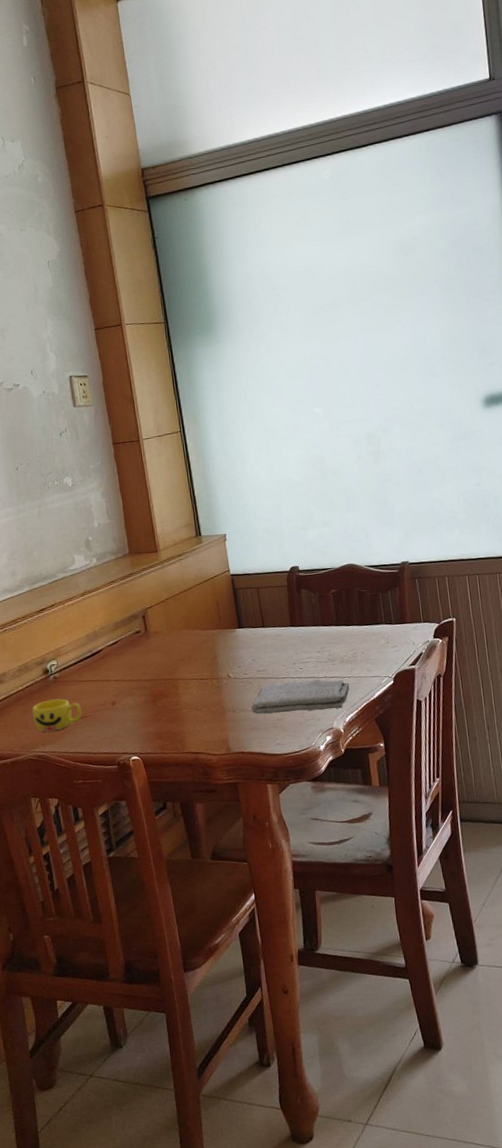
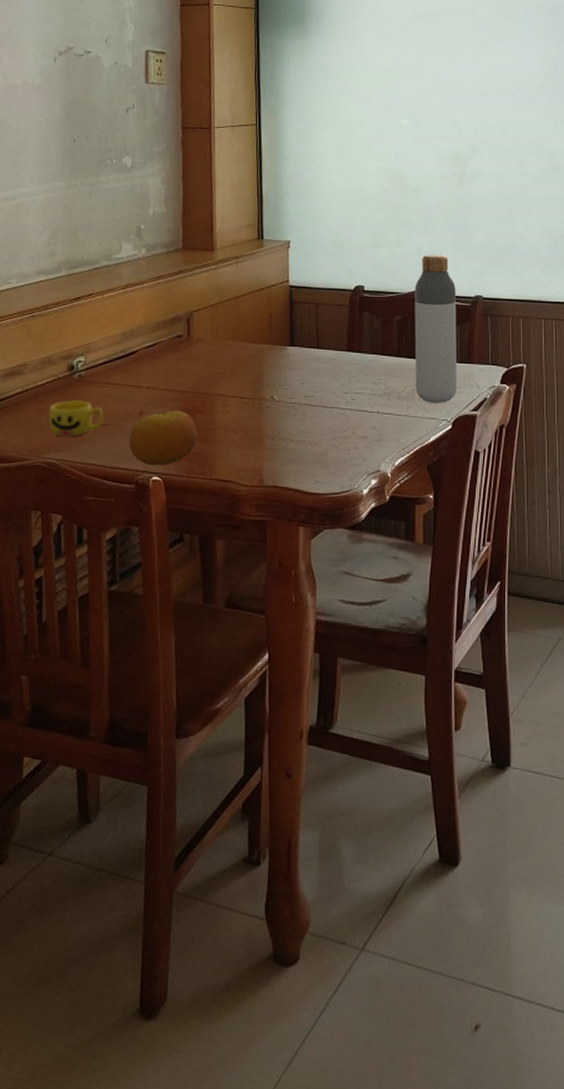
fruit: none [106,696,166,747] -> present [128,410,197,465]
washcloth: present [251,679,350,714] -> none [292,413,404,450]
bottle: none [345,528,394,663] -> present [414,254,457,403]

